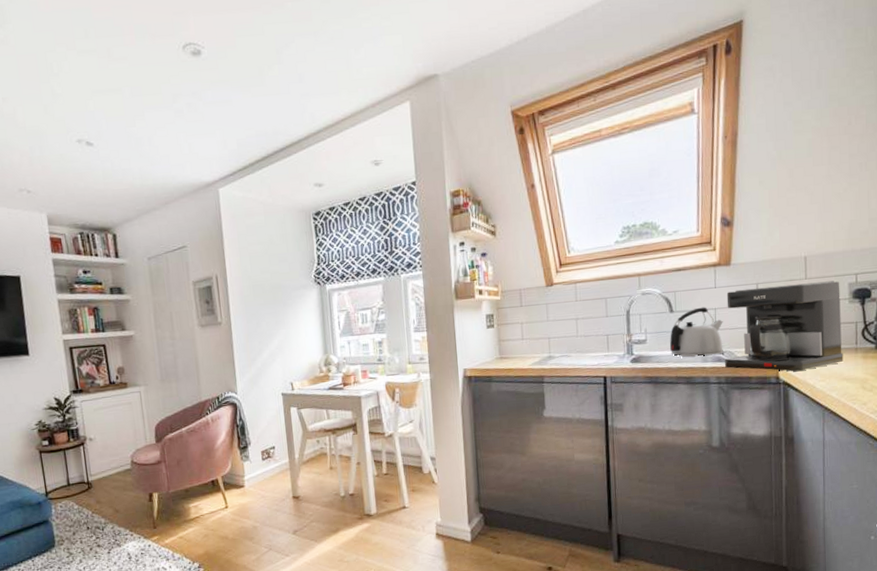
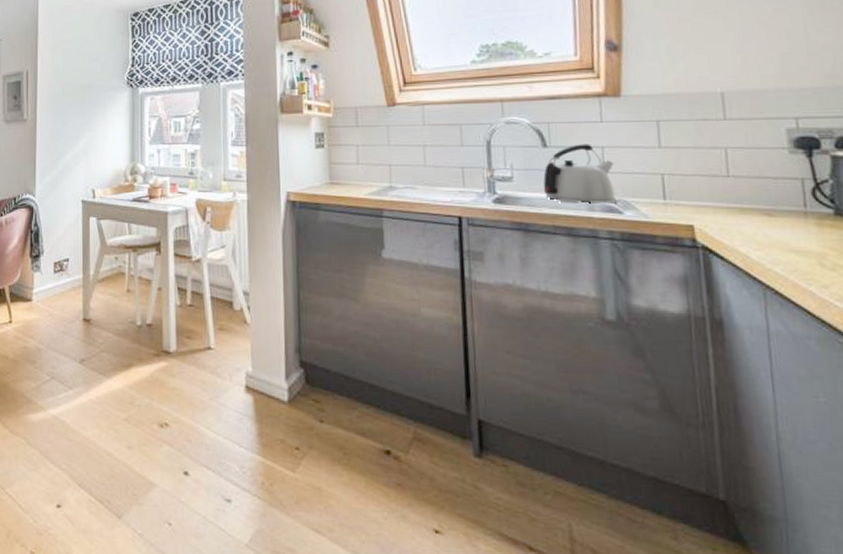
coffee maker: present [725,280,843,371] -> none [616,124,788,233]

